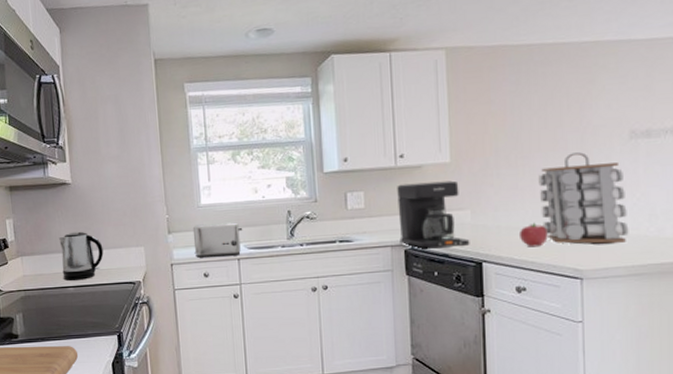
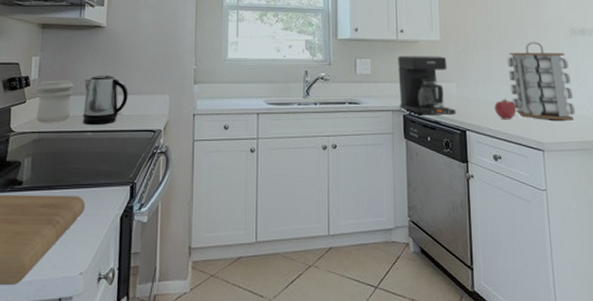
jar: none [16,239,51,282] -> present [36,80,75,123]
toaster: present [192,222,243,259] -> none [217,77,264,111]

